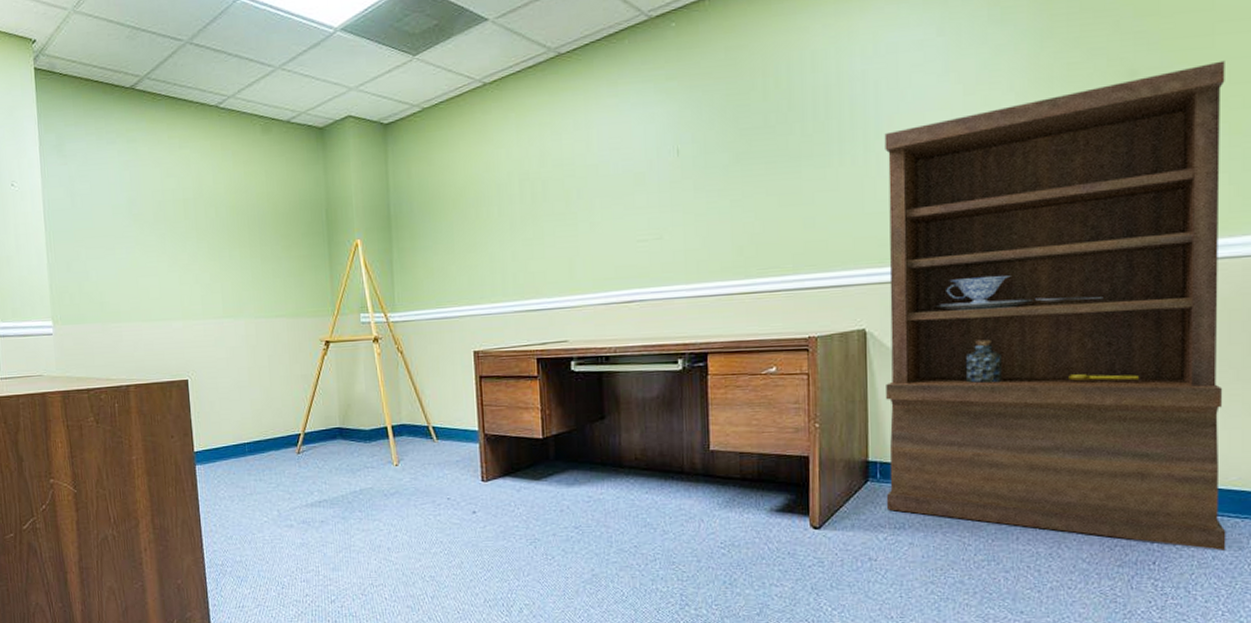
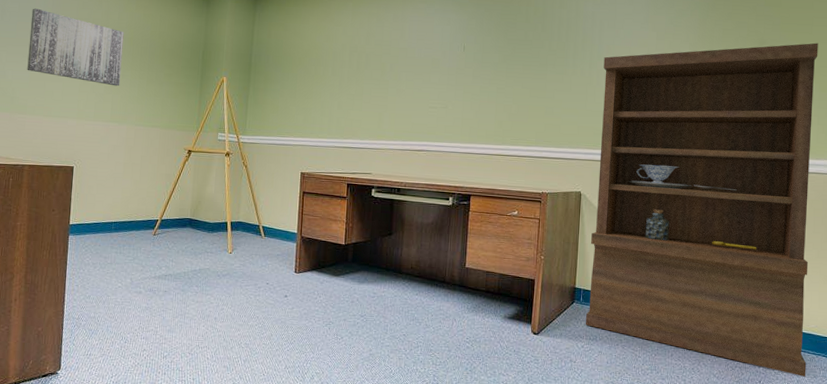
wall art: none [106,185,229,272] -> present [27,8,124,87]

